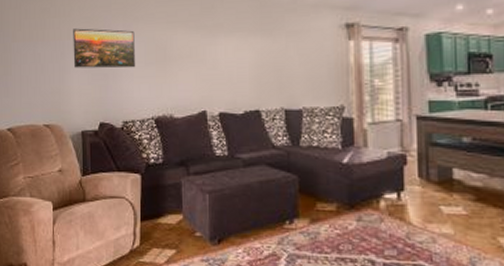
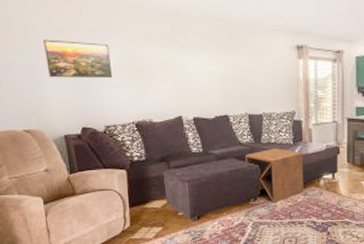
side table: none [279,154,358,230] -> present [245,148,304,203]

